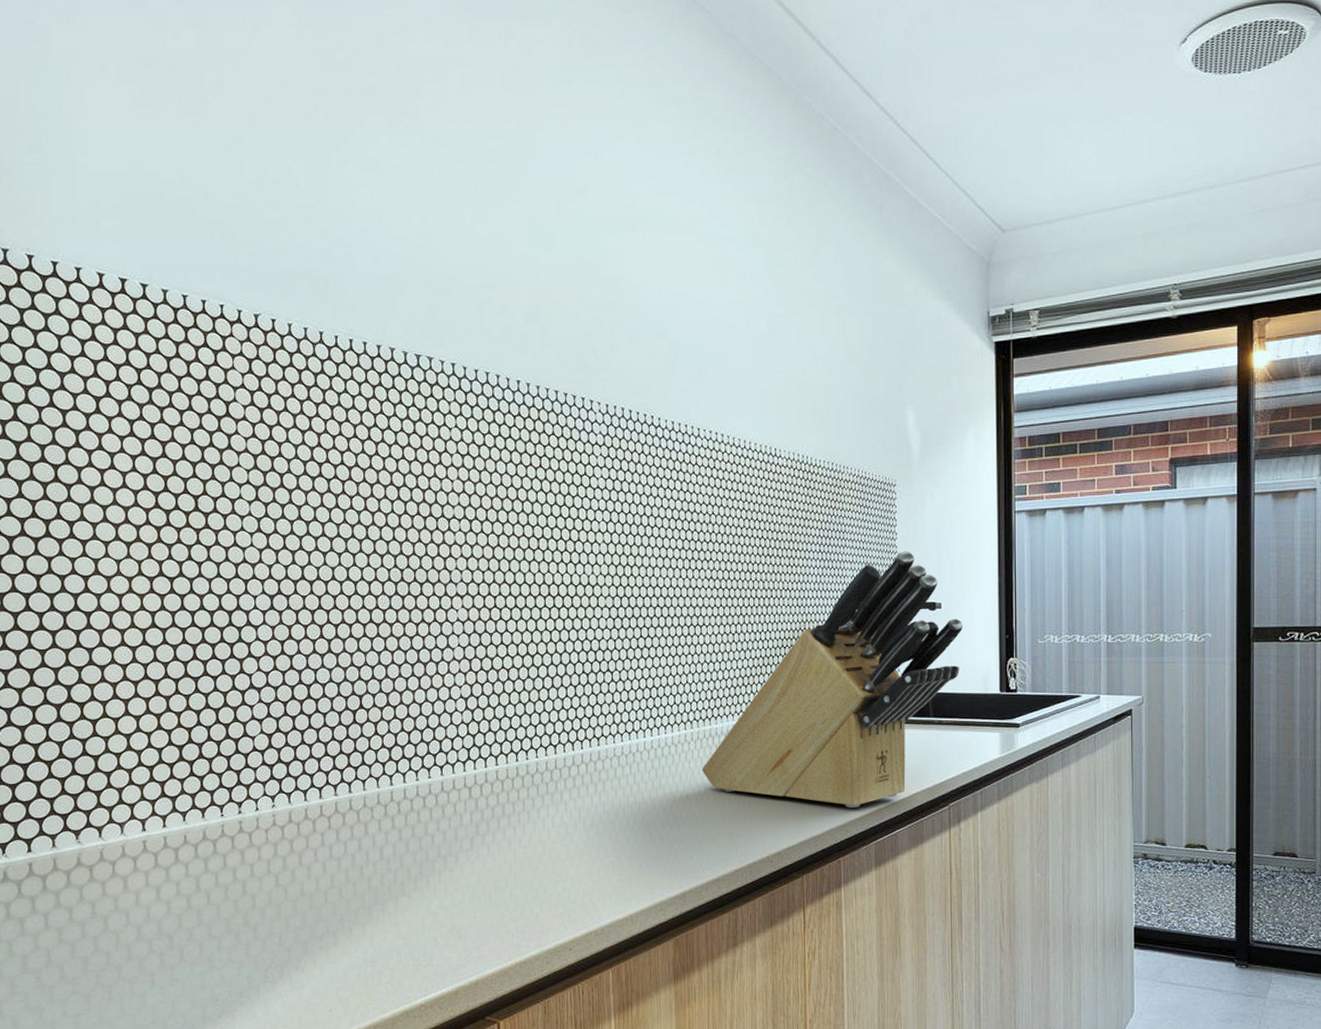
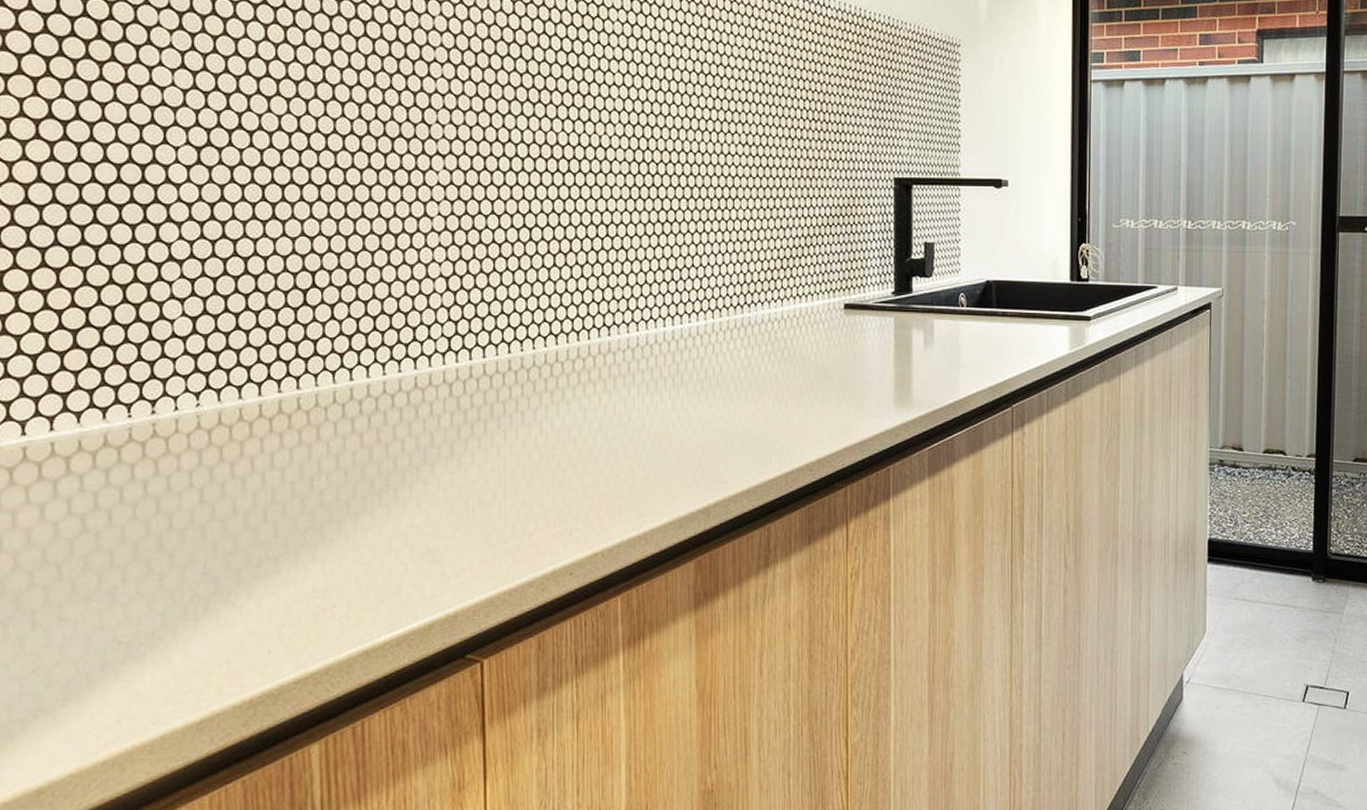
knife block: present [701,551,964,808] -> none [731,120,1032,409]

